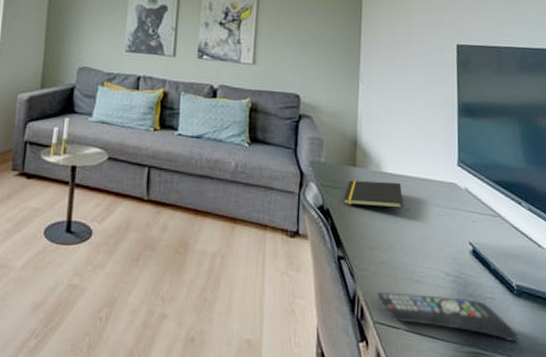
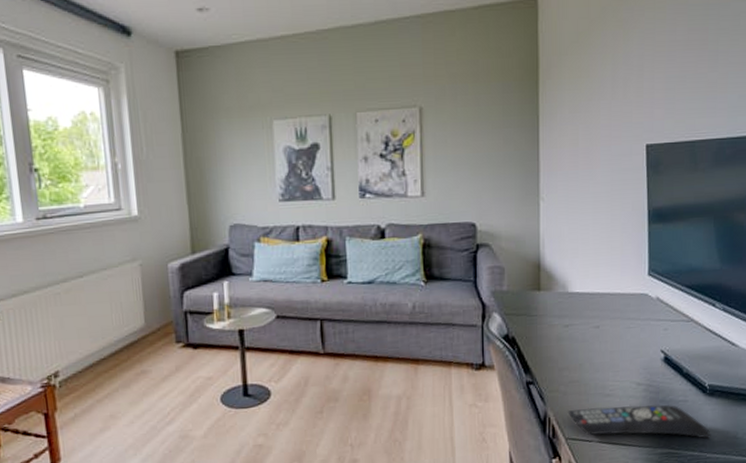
notepad: present [344,181,403,209] -> none [529,300,592,330]

